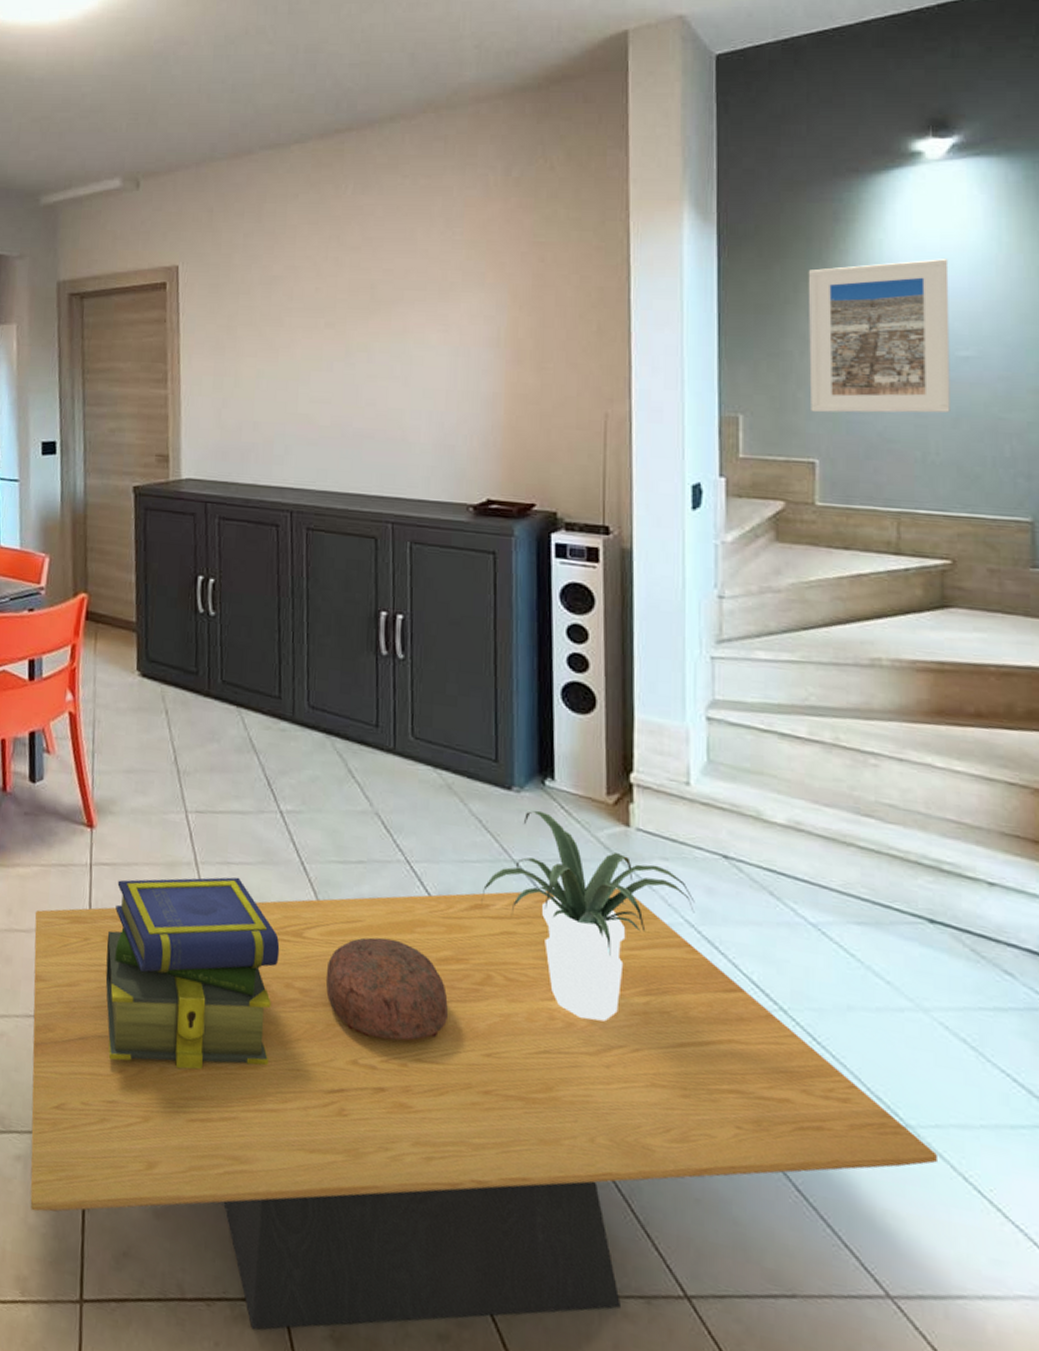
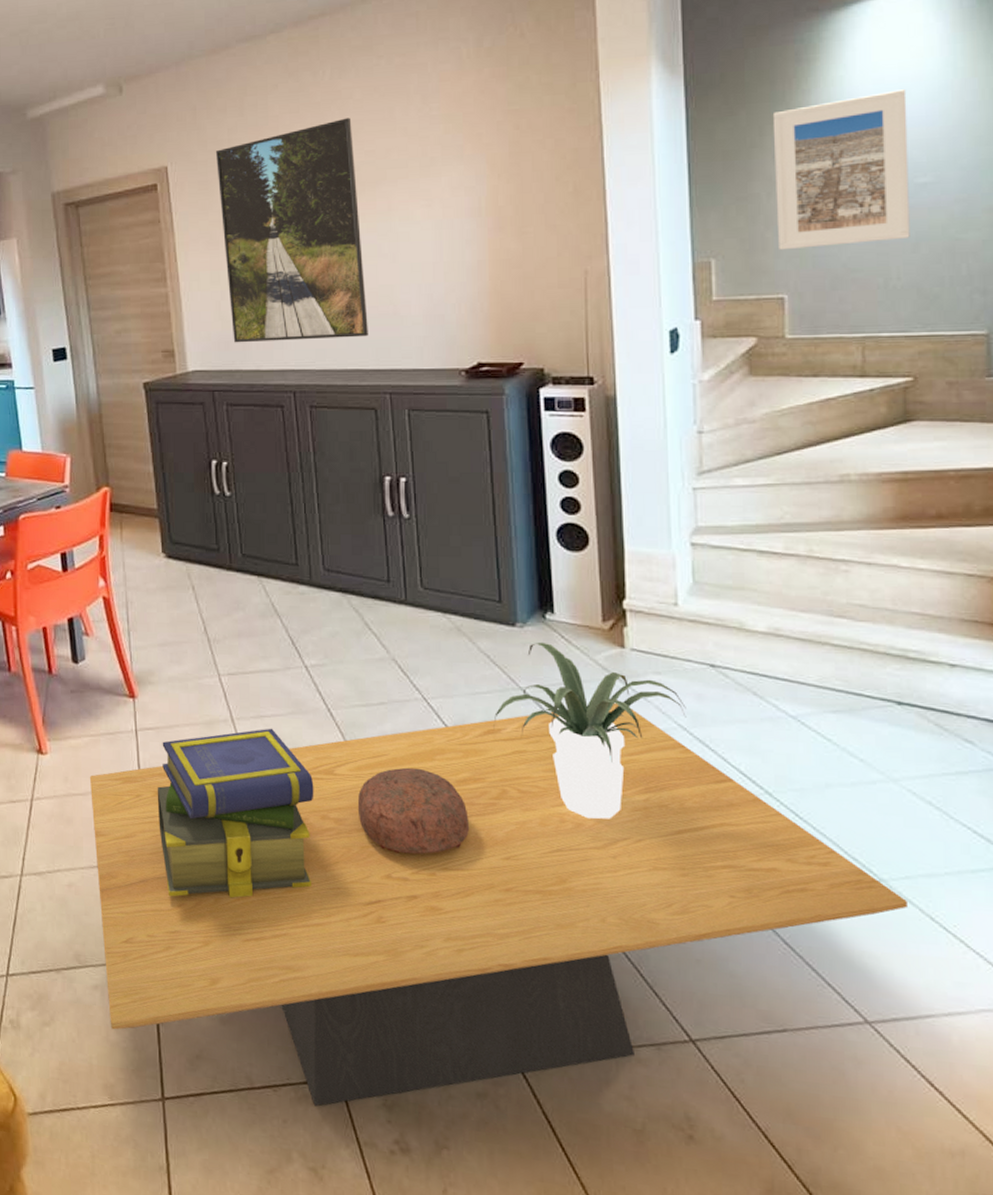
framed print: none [229,234,374,461] -> present [215,117,368,343]

